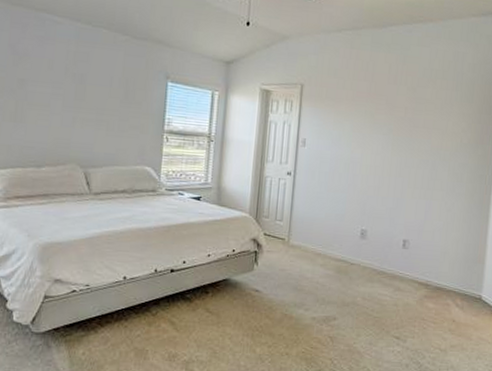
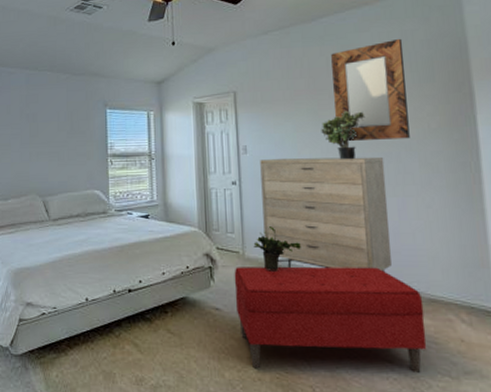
bench: none [275,252,431,346] -> present [234,266,427,373]
potted plant: none [299,216,341,257] -> present [253,225,301,270]
dresser: none [310,154,422,263] -> present [260,156,391,272]
potted plant: none [374,117,413,163] -> present [321,110,365,160]
home mirror: none [388,58,455,150] -> present [331,38,410,142]

